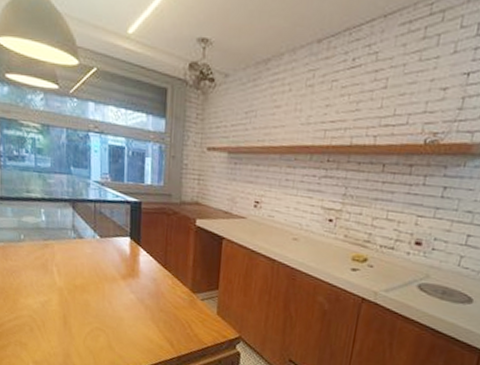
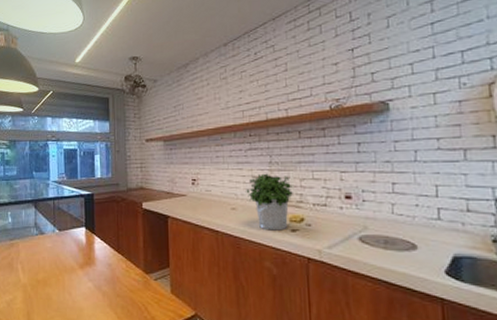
potted plant: none [312,205,363,268] -> present [246,173,295,231]

